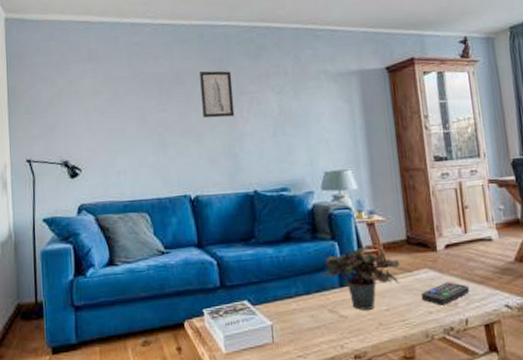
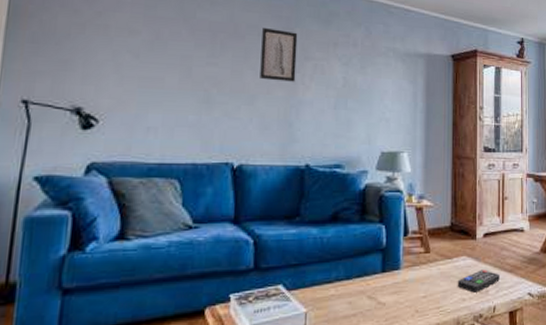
potted plant: present [320,247,400,310] -> none [363,232,442,297]

